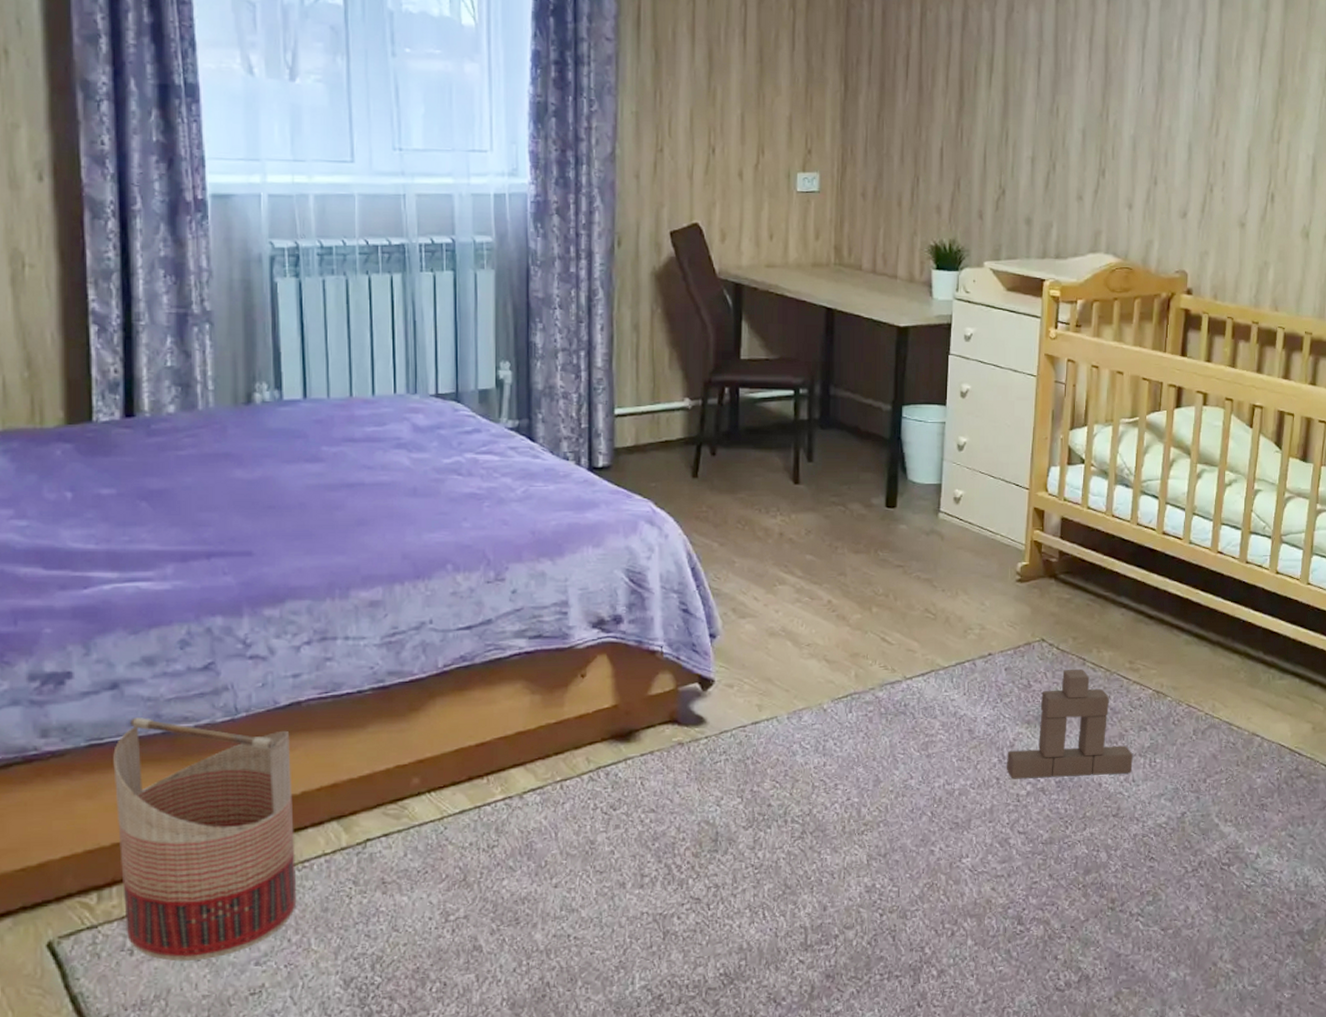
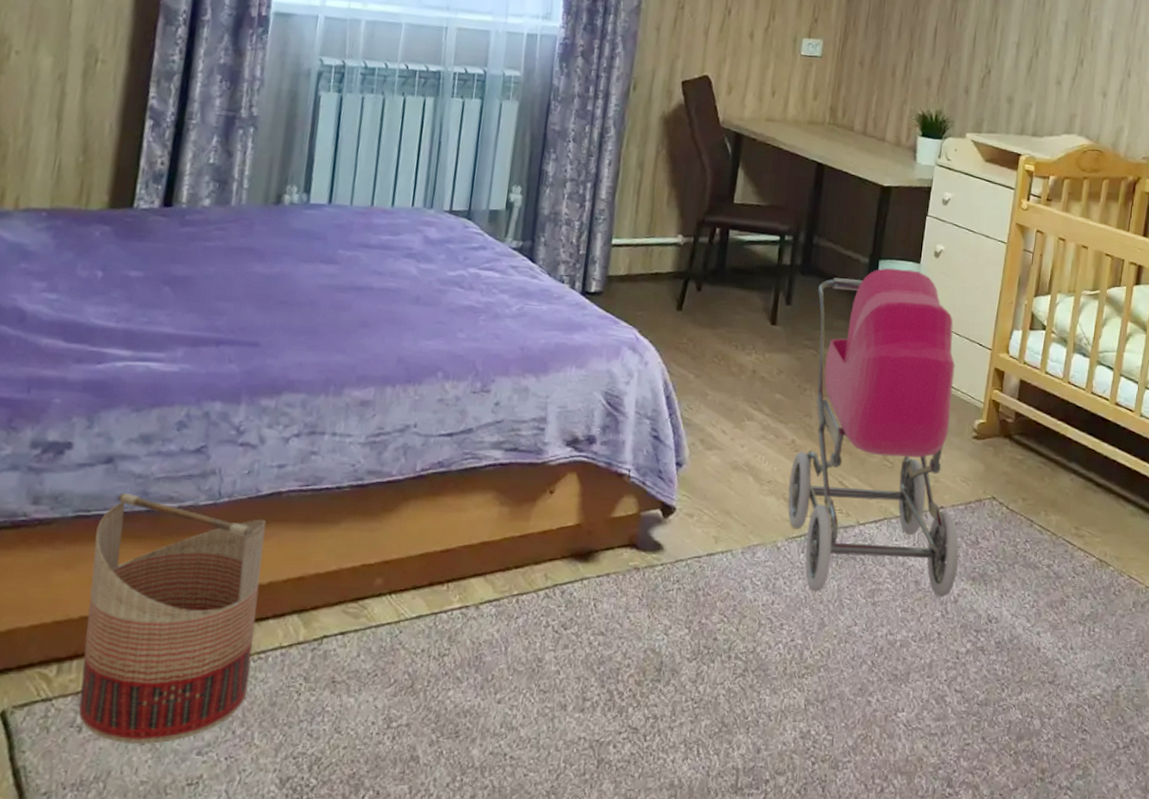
baby buggy: none [828,413,1011,750] -> present [787,268,959,597]
toy blocks: present [1007,669,1133,779] -> none [949,530,1073,641]

